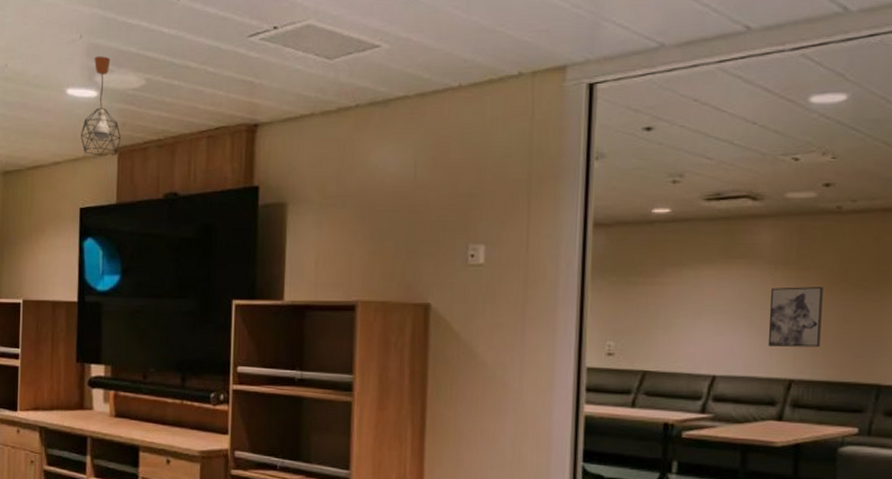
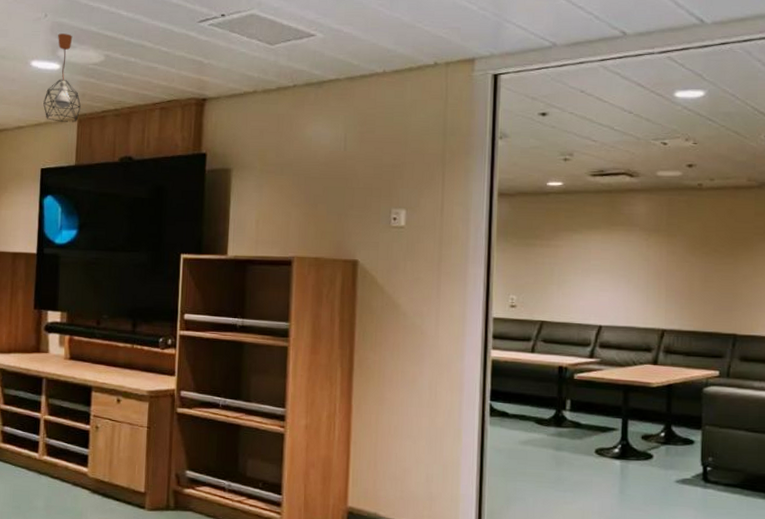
wall art: present [767,287,823,348] -> none [644,250,688,302]

